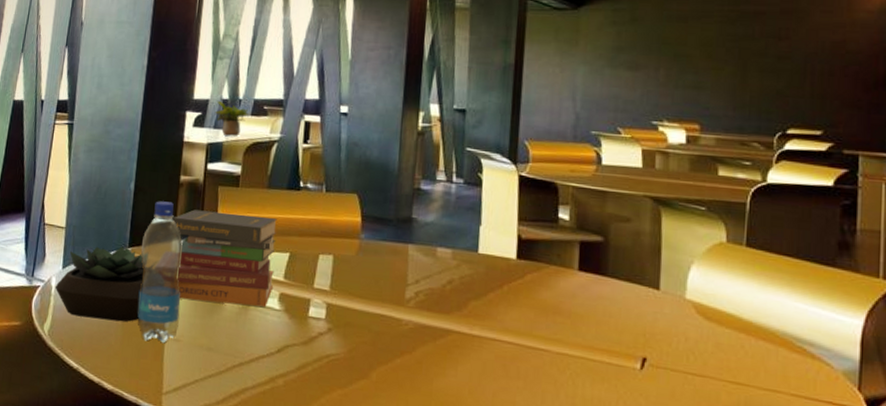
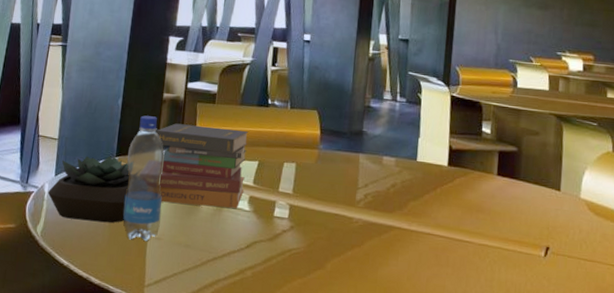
potted plant: present [214,101,250,137] -> none [194,28,226,60]

